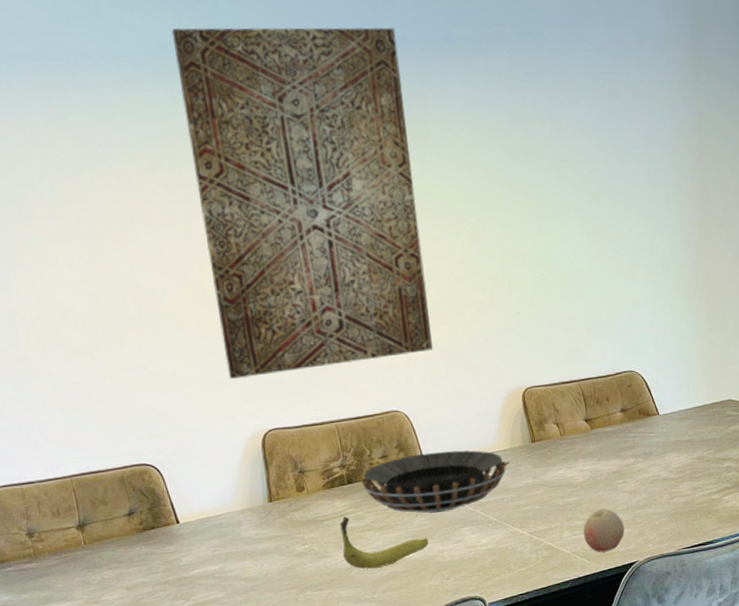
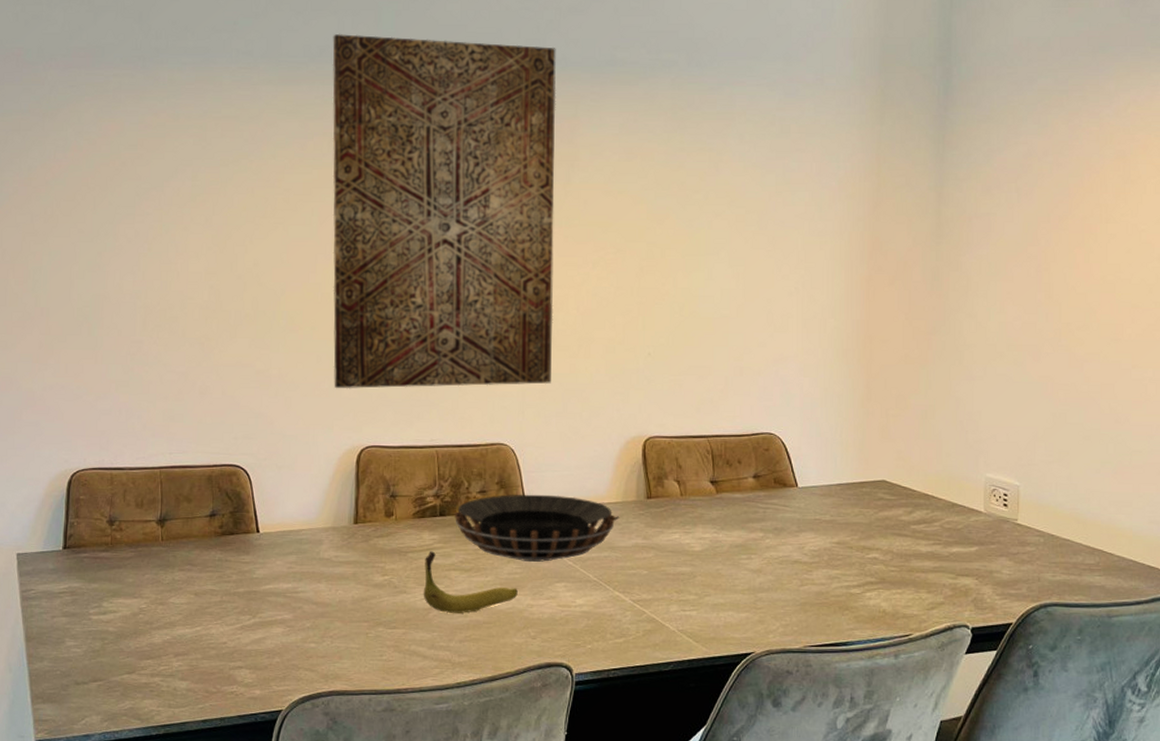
fruit: present [583,508,625,553] -> none [694,585,743,636]

